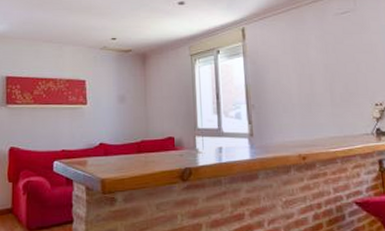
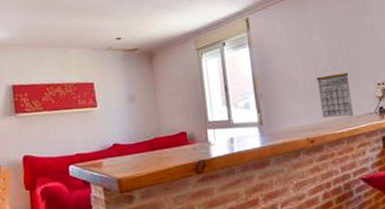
calendar: none [312,82,349,136] -> present [317,65,354,118]

